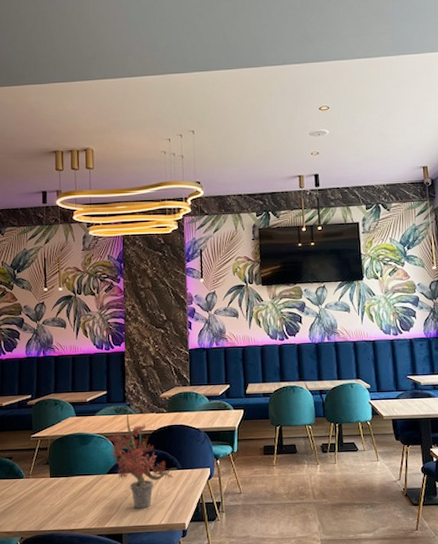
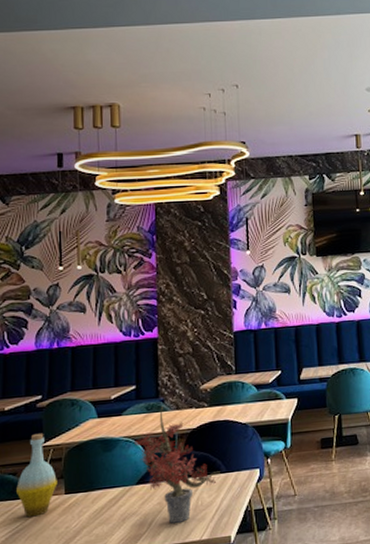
bottle: none [12,426,44,494] -> present [16,433,58,517]

